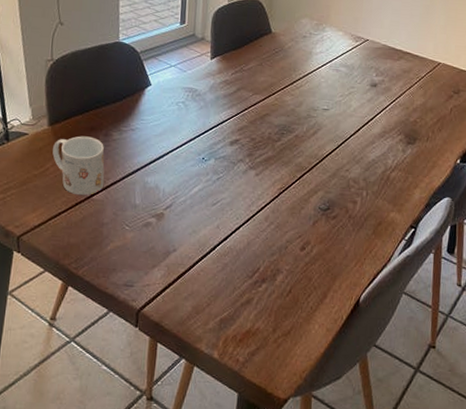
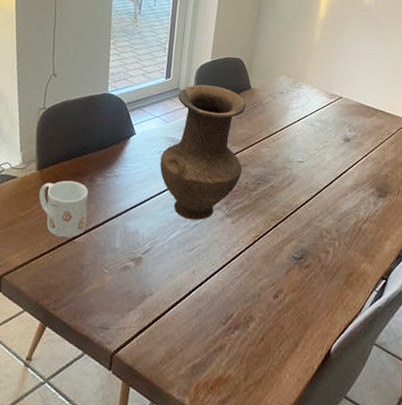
vase: none [178,29,267,174] -> present [159,84,246,221]

